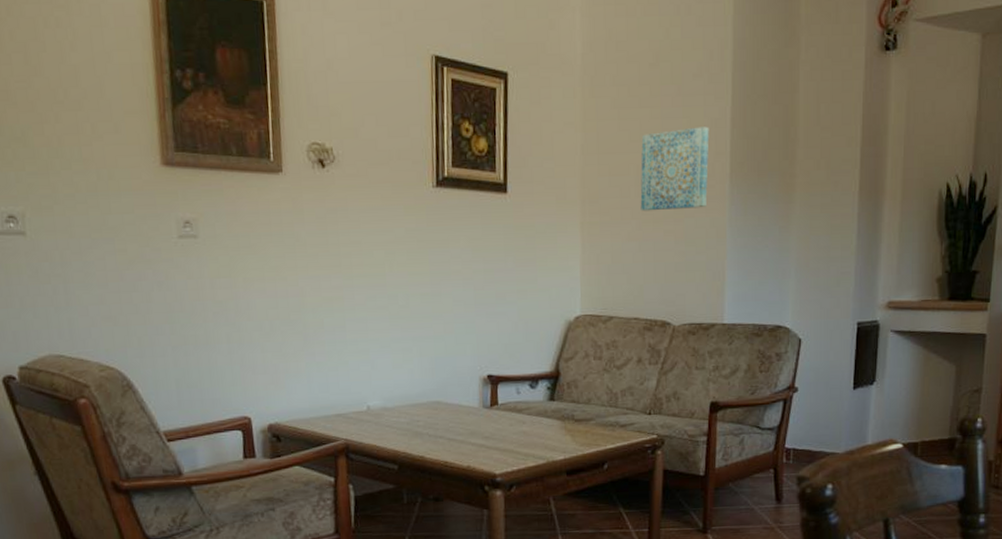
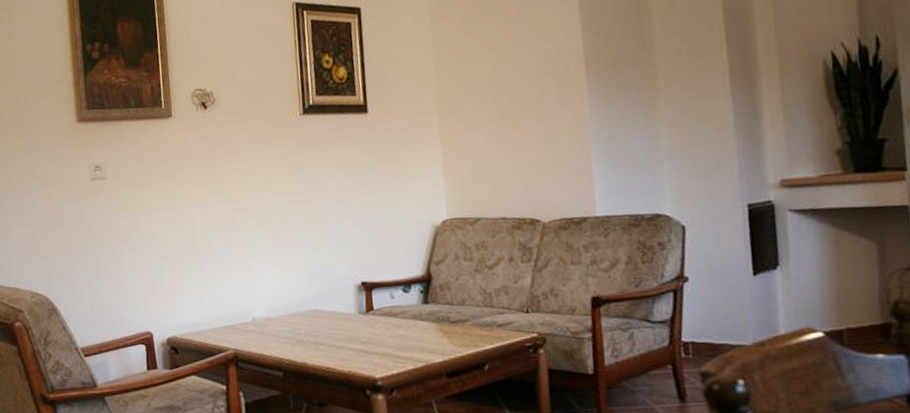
wall art: present [640,126,709,211] -> none [492,29,565,116]

